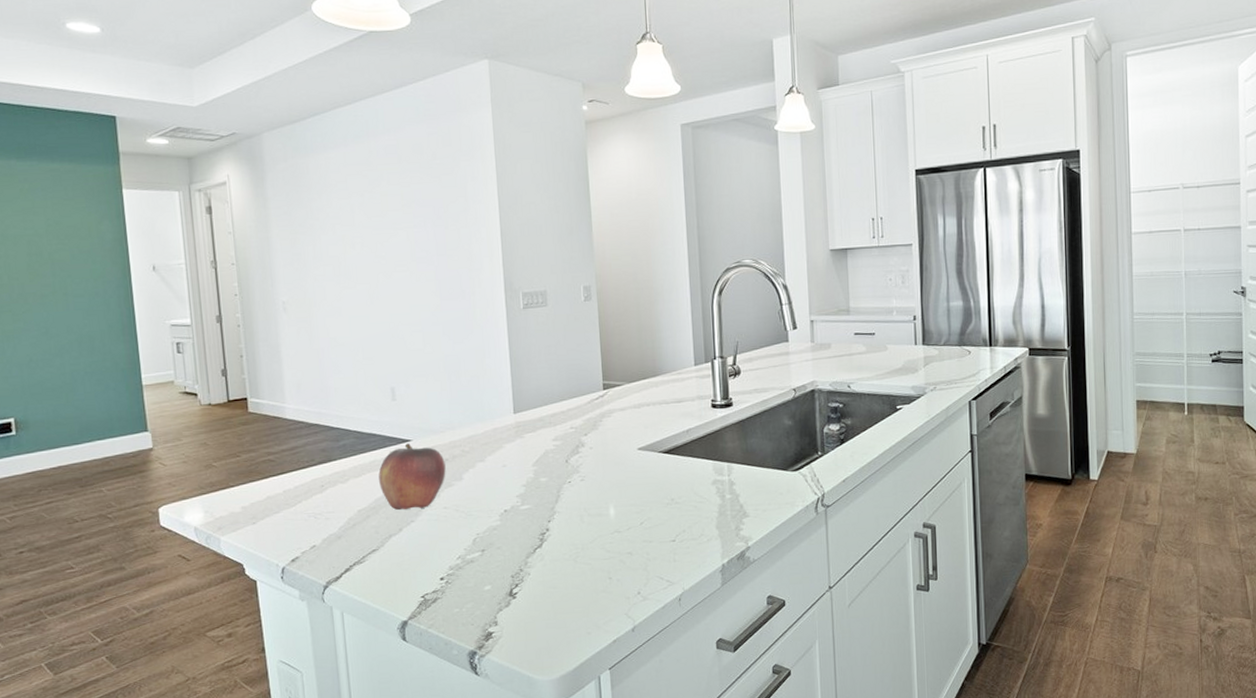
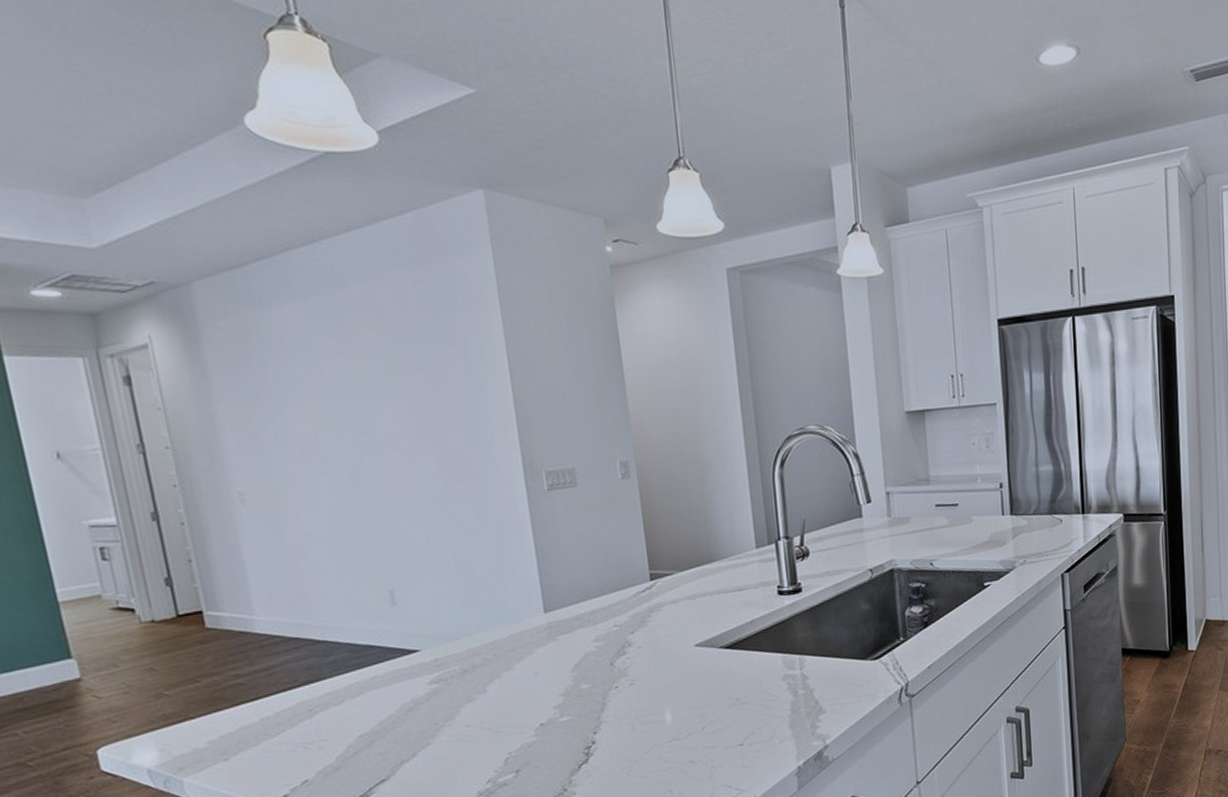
fruit: present [378,443,446,510] -> none [381,654,466,732]

